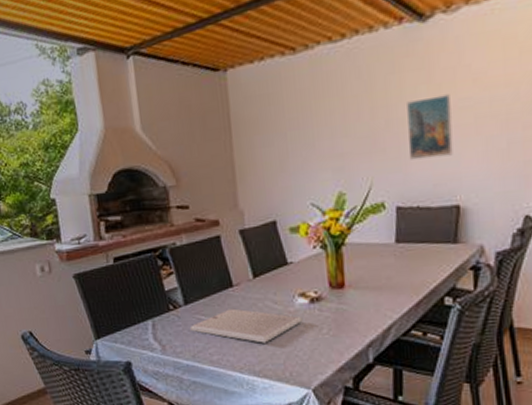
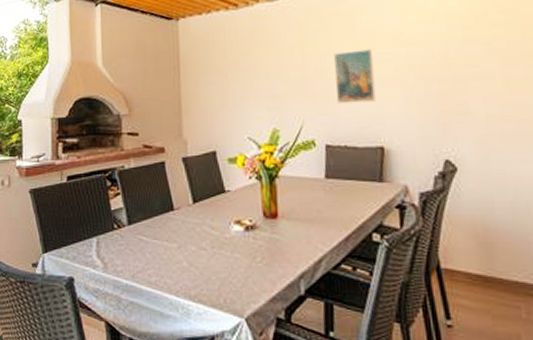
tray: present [189,308,302,343] -> none [131,231,237,268]

